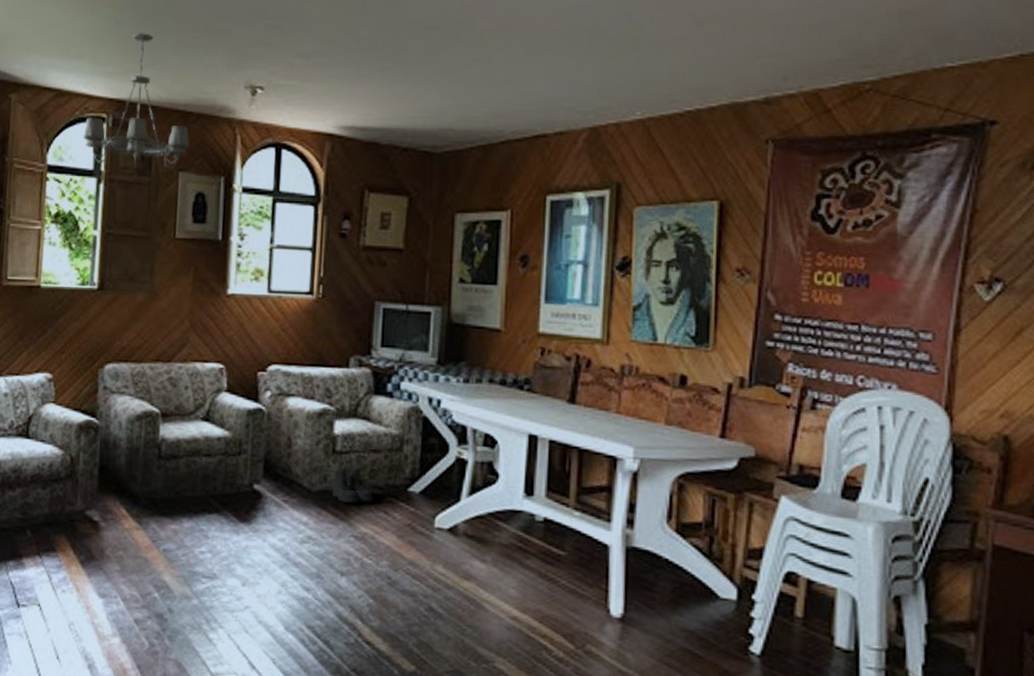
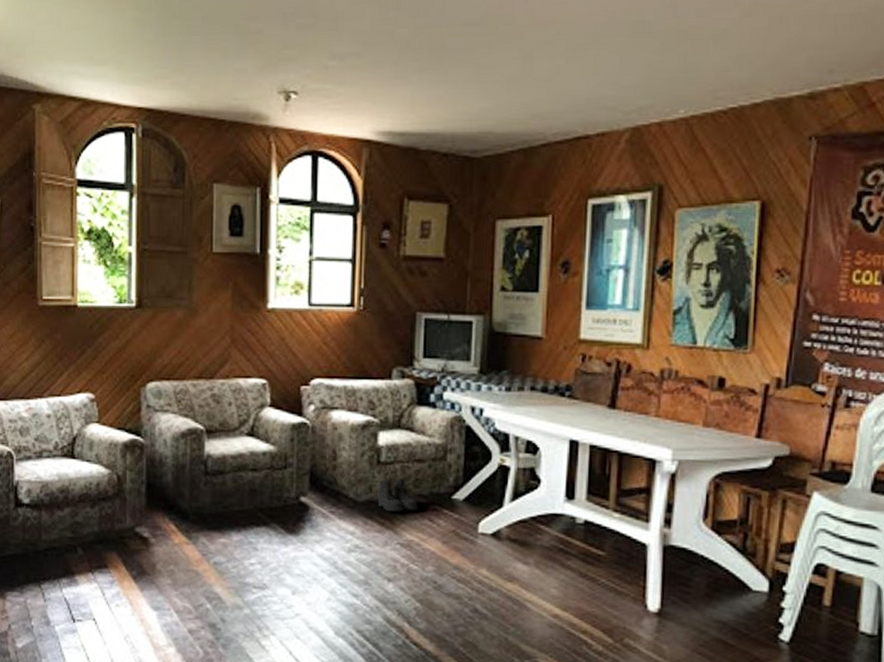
chandelier: present [83,33,190,169] -> none [113,36,224,181]

